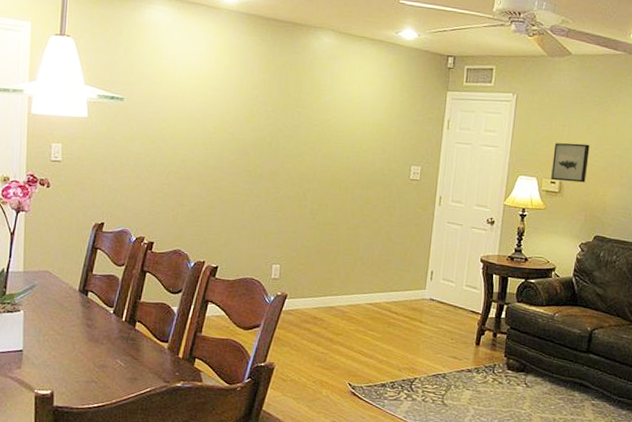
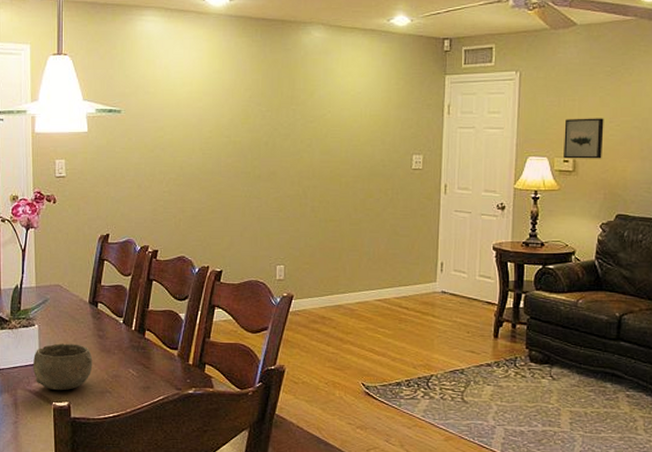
bowl: none [16,330,80,379] -> present [33,343,93,391]

